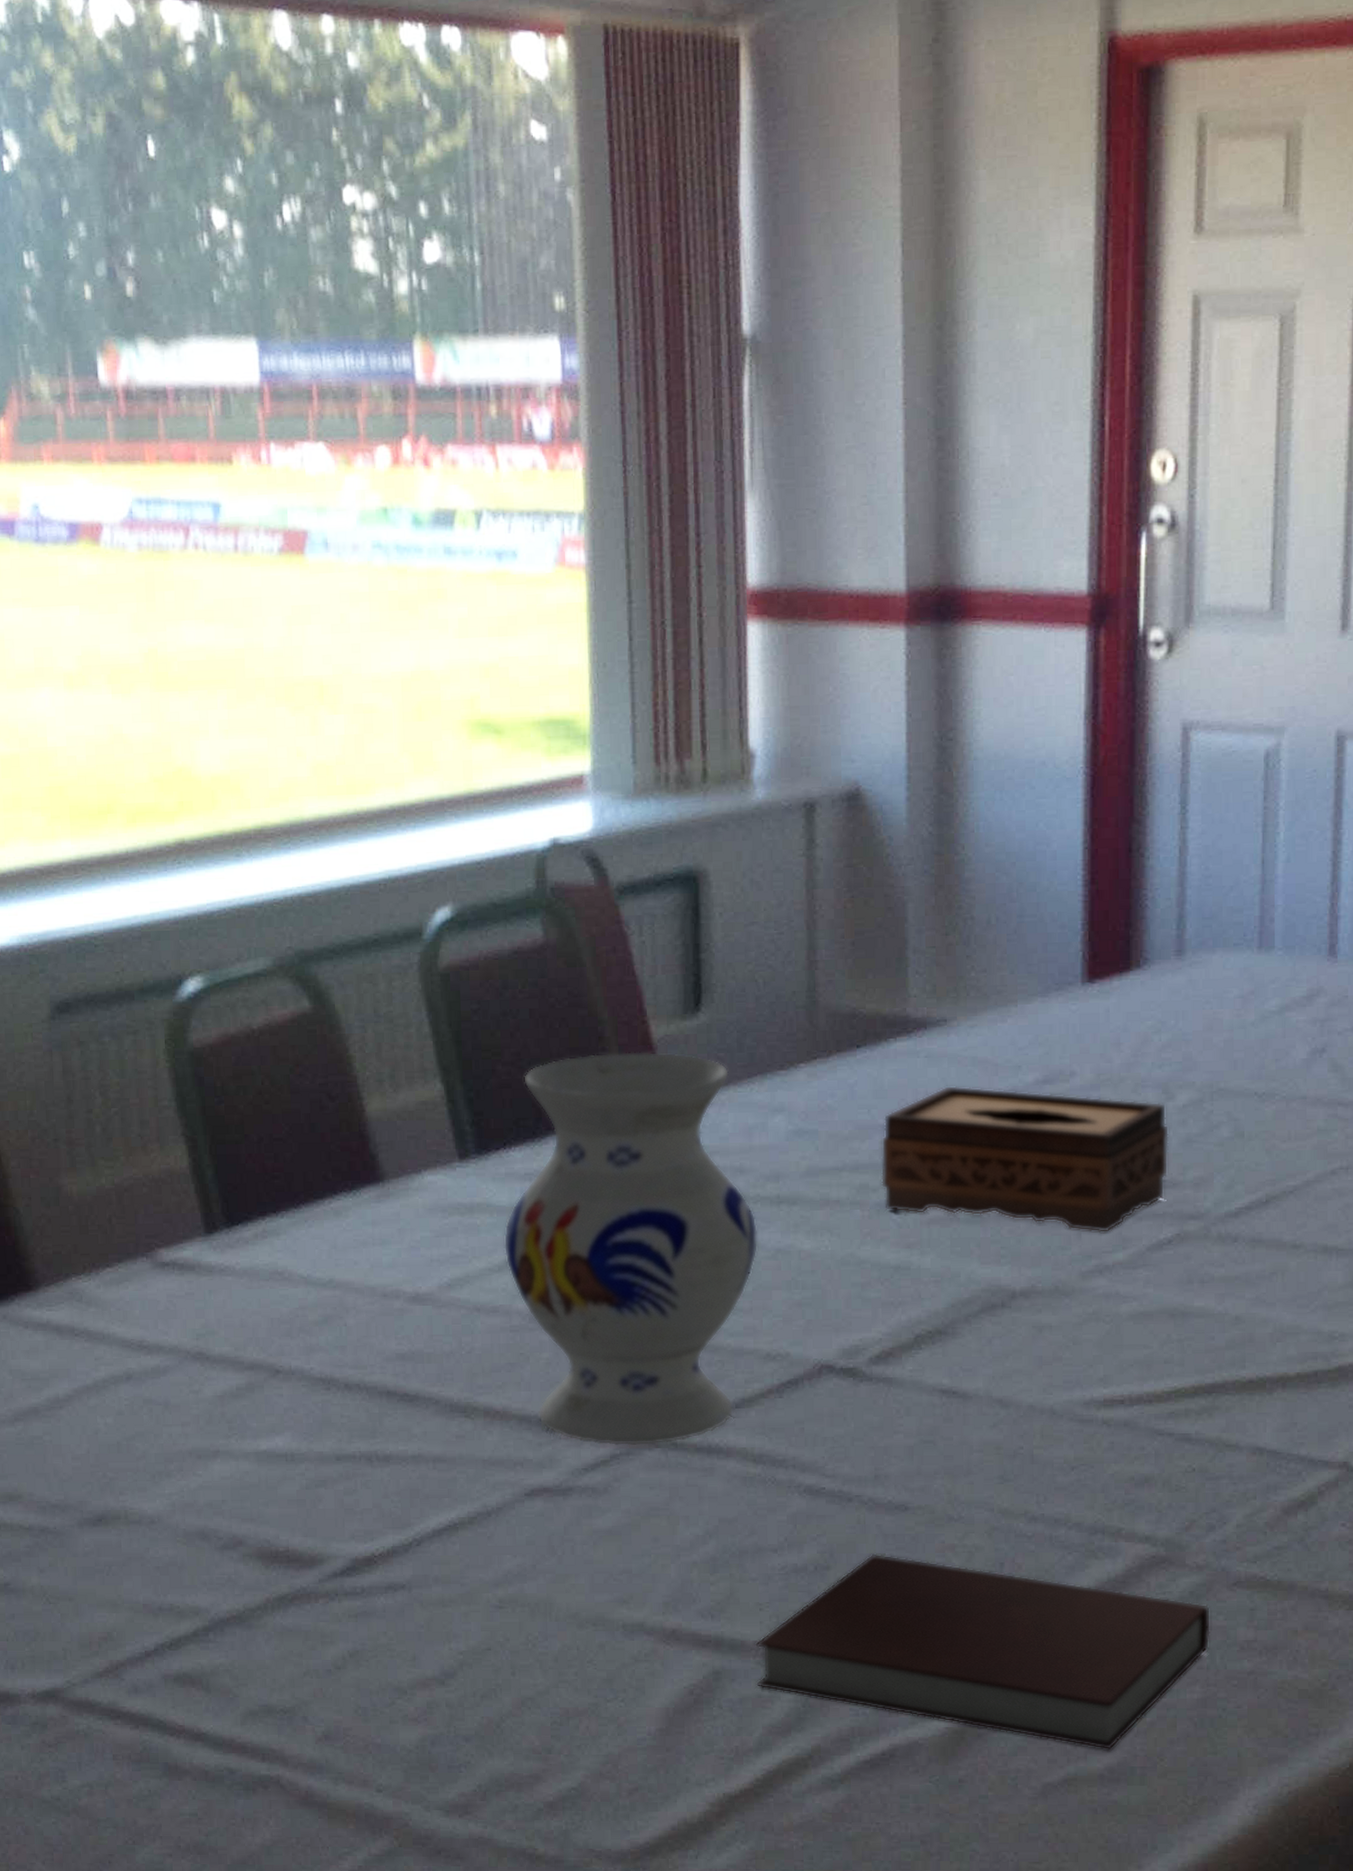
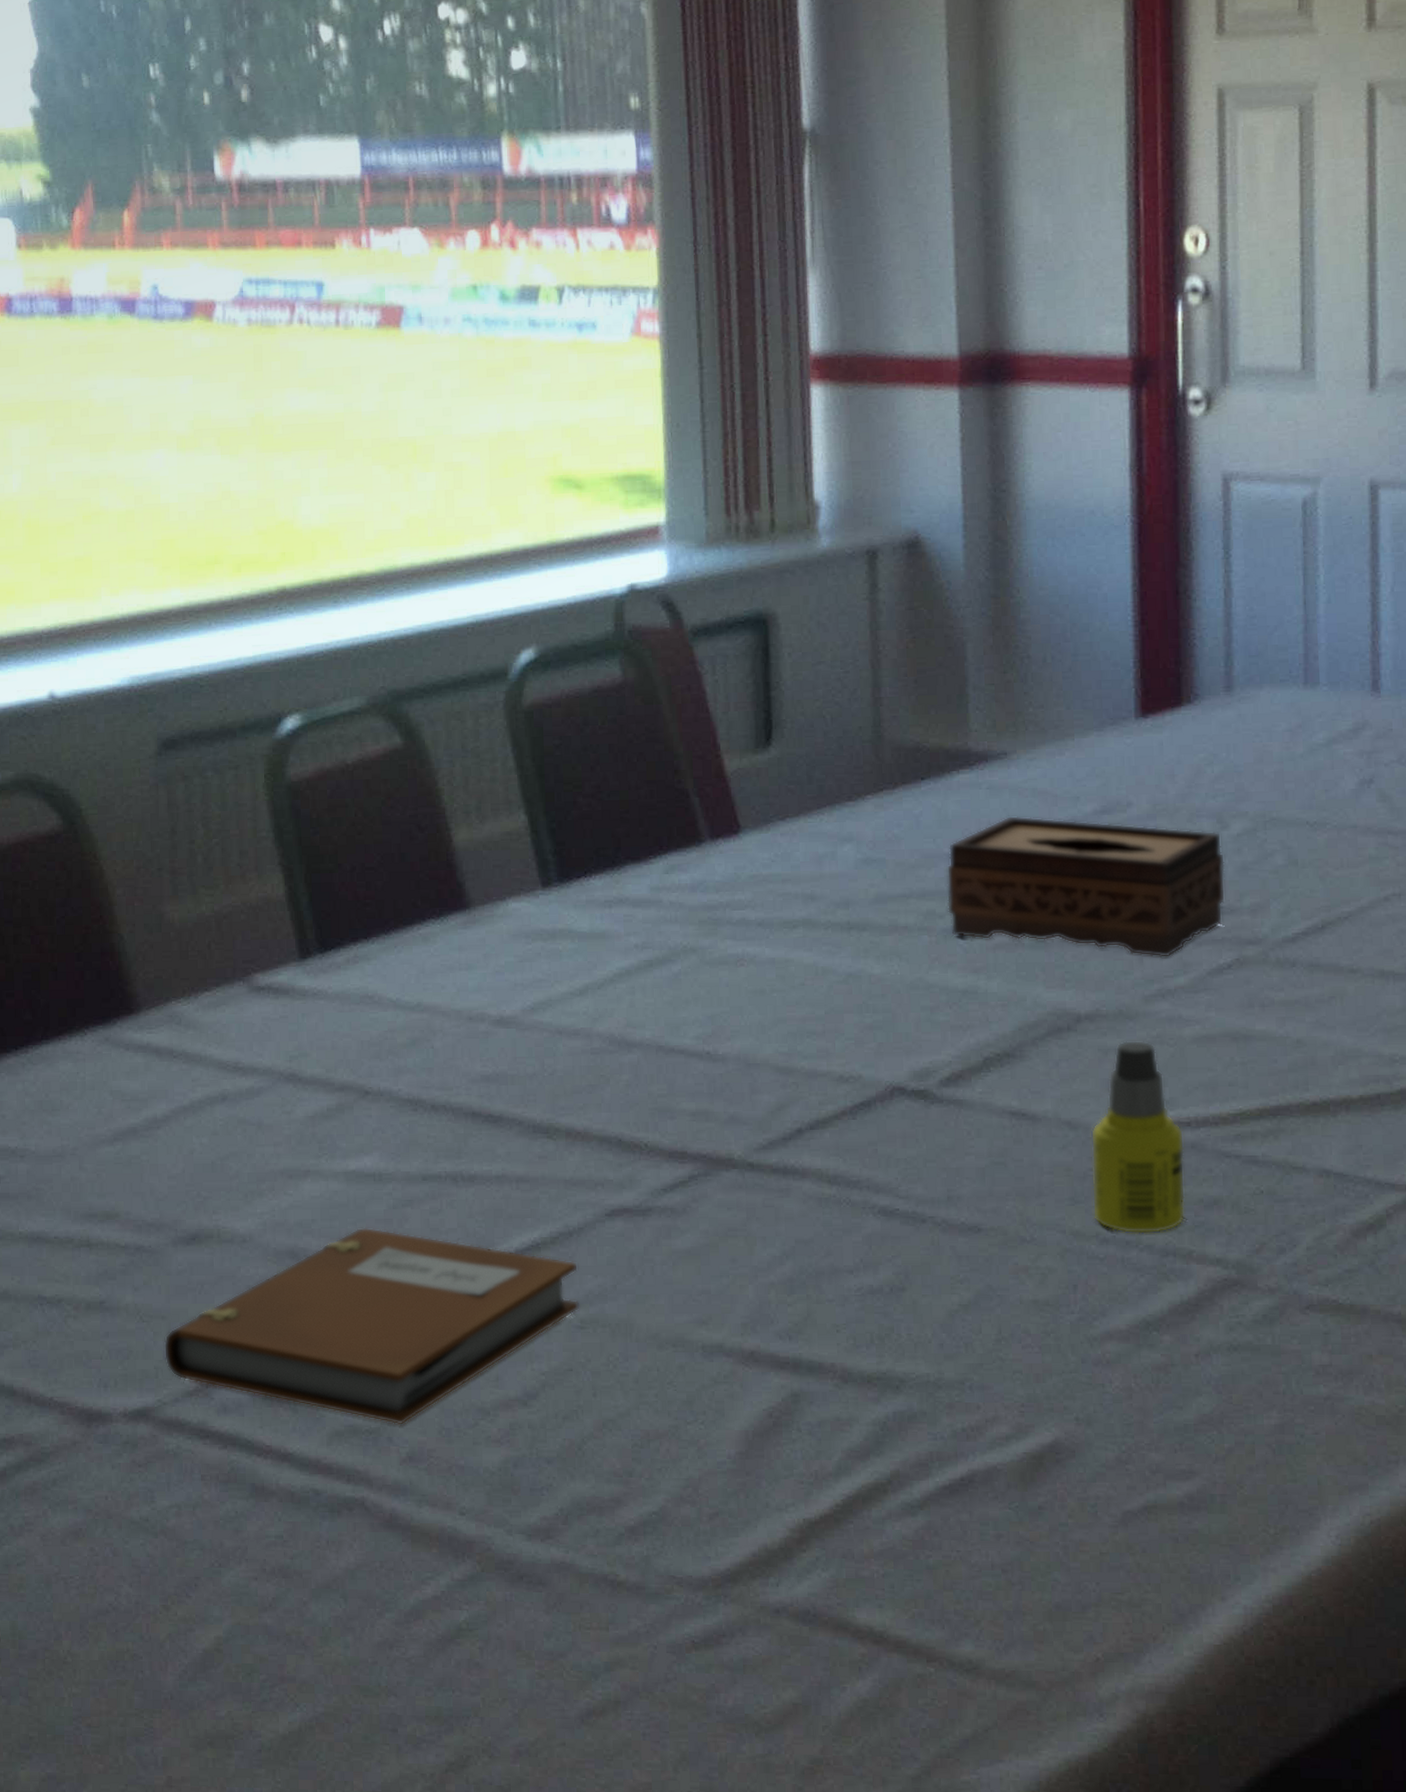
notebook: none [71,1508,499,1704] -> present [163,1227,580,1425]
vase: present [503,1051,759,1446] -> none [584,784,830,1167]
notebook: present [756,1553,1211,1751] -> none [834,1275,1286,1477]
bottle: none [1021,1317,1118,1512] -> present [1090,1040,1186,1234]

